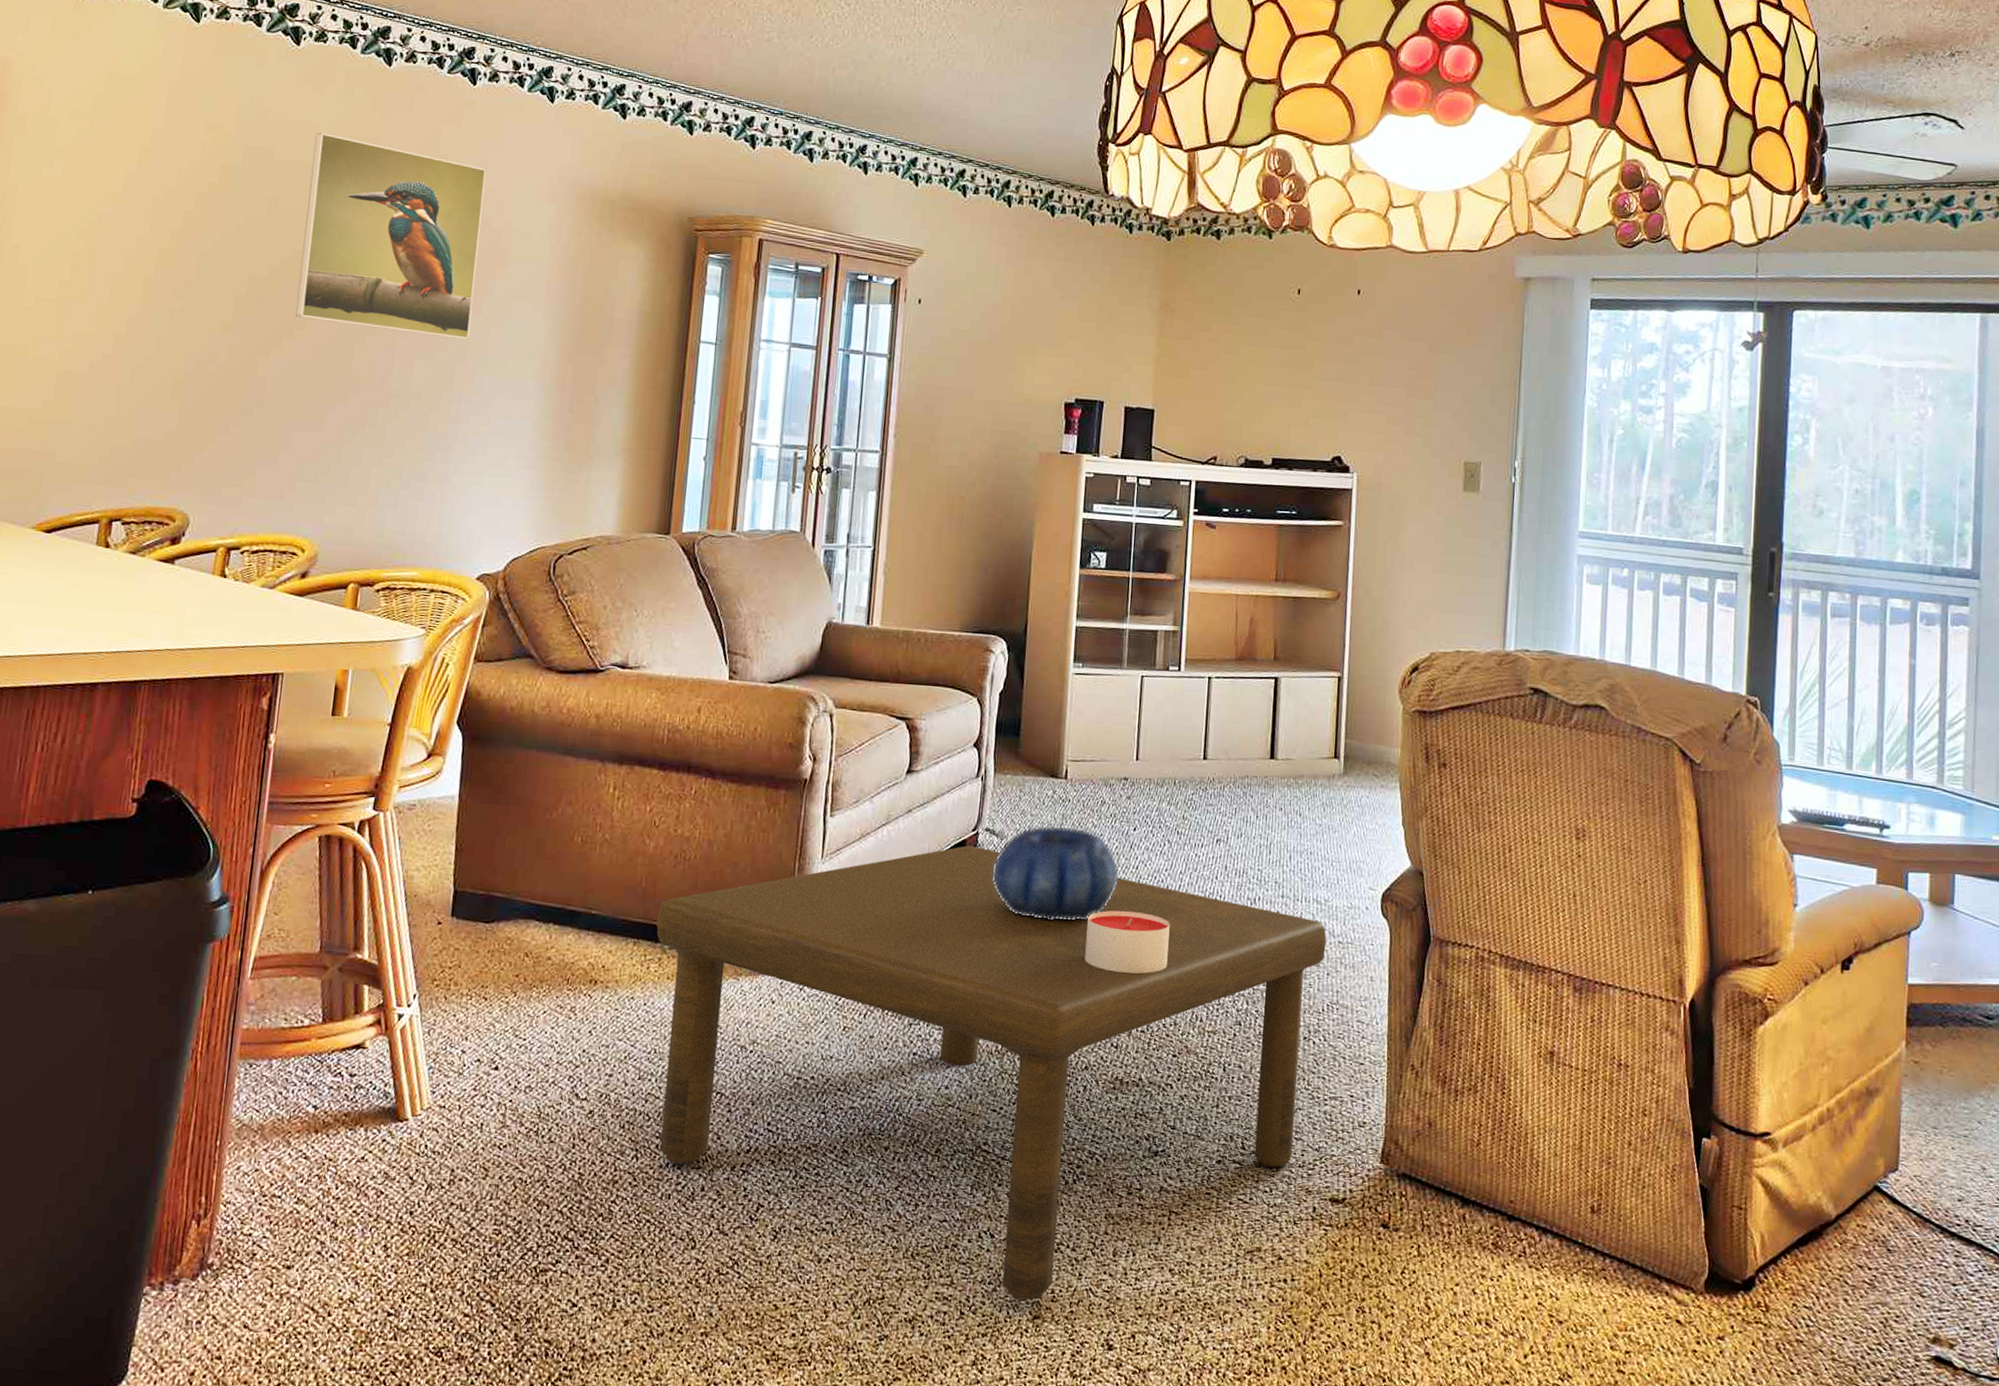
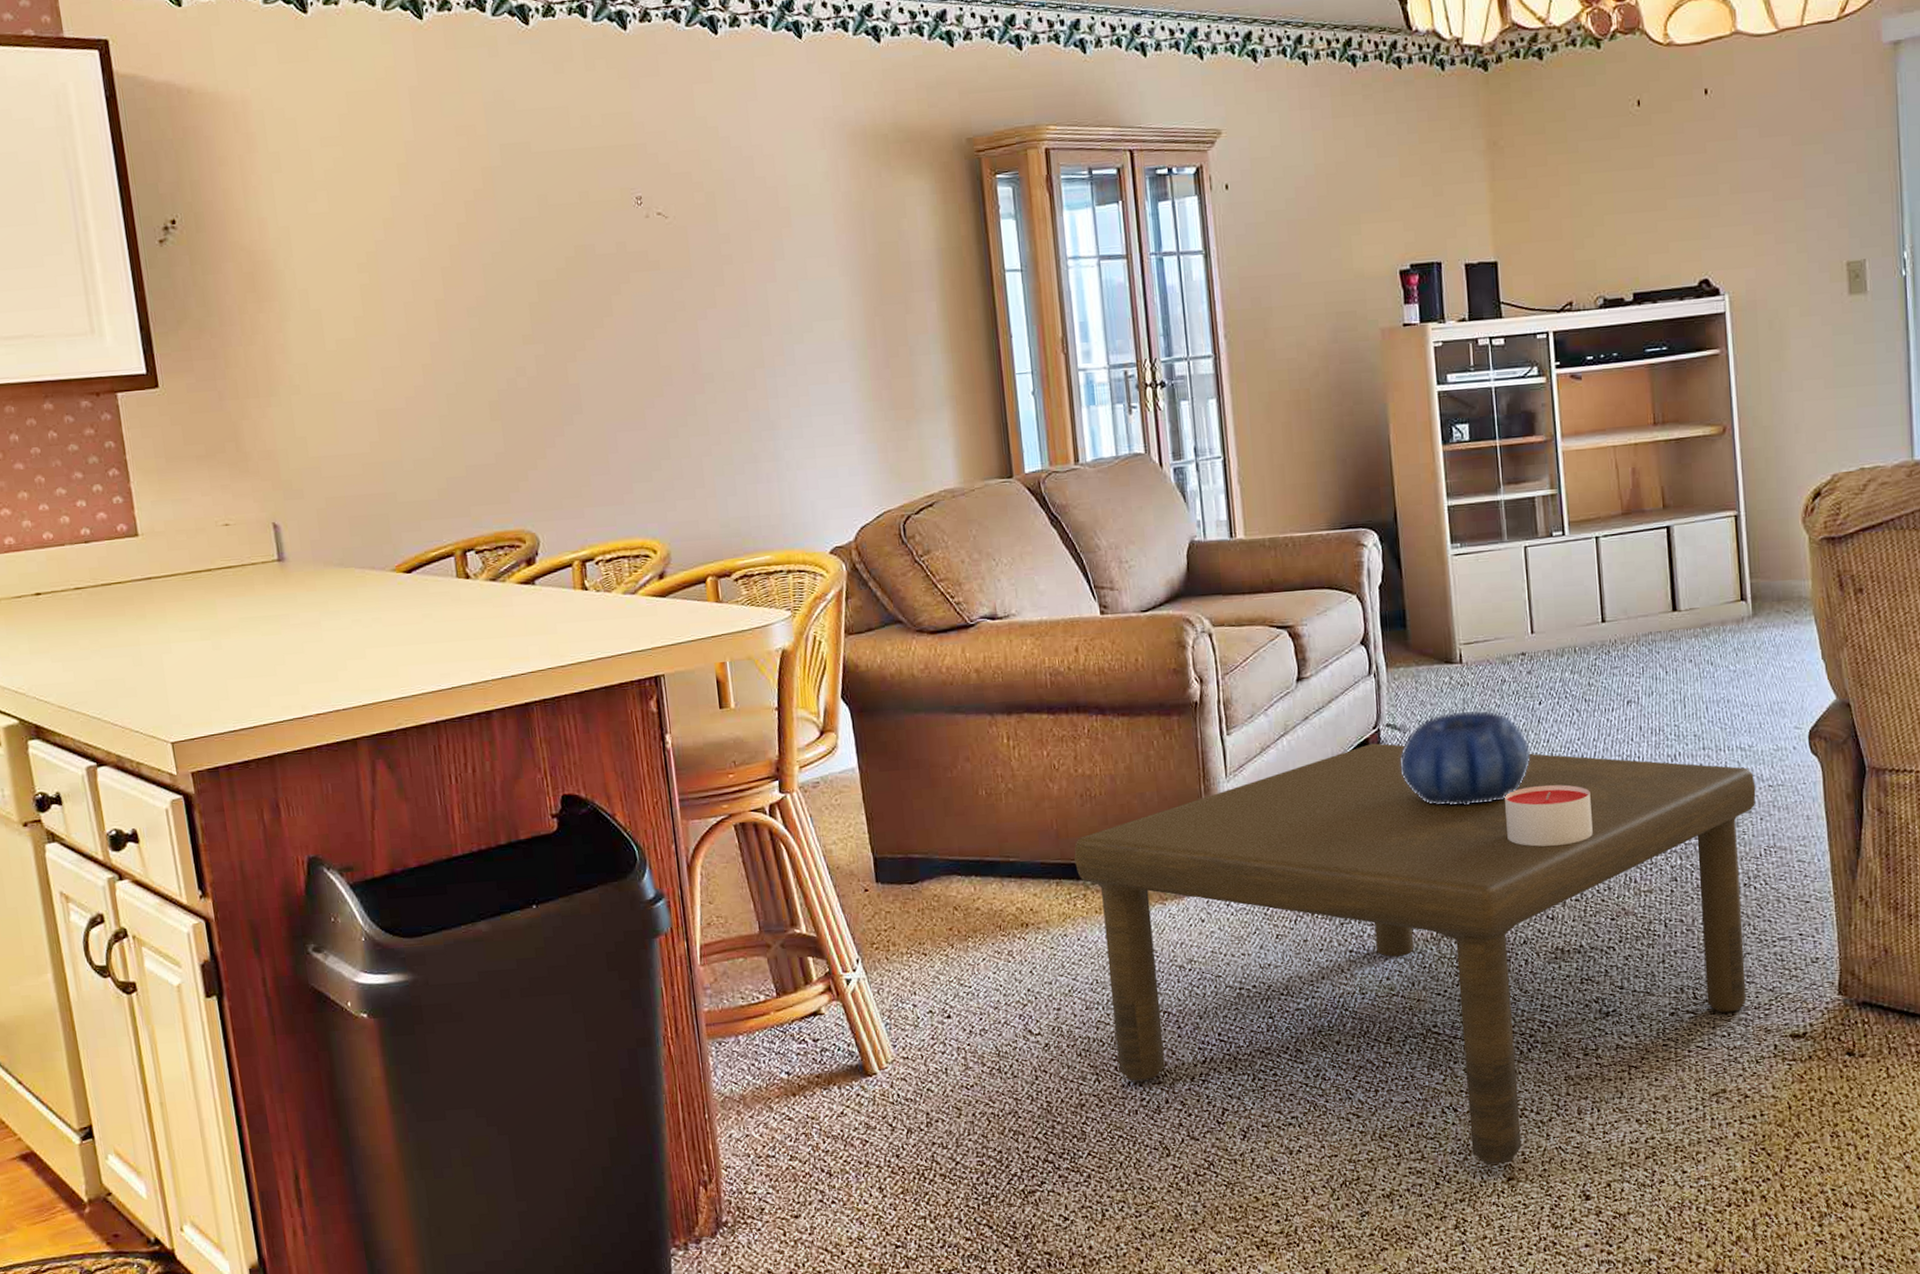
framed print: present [296,133,487,340] -> none [567,115,769,316]

